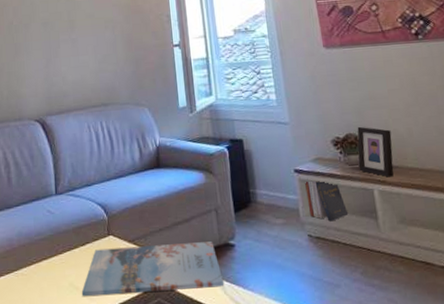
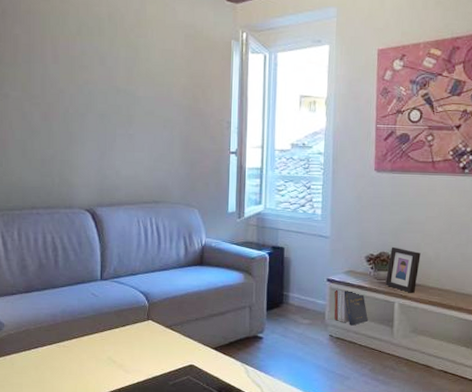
magazine: present [81,241,225,296] -> none [118,331,249,371]

